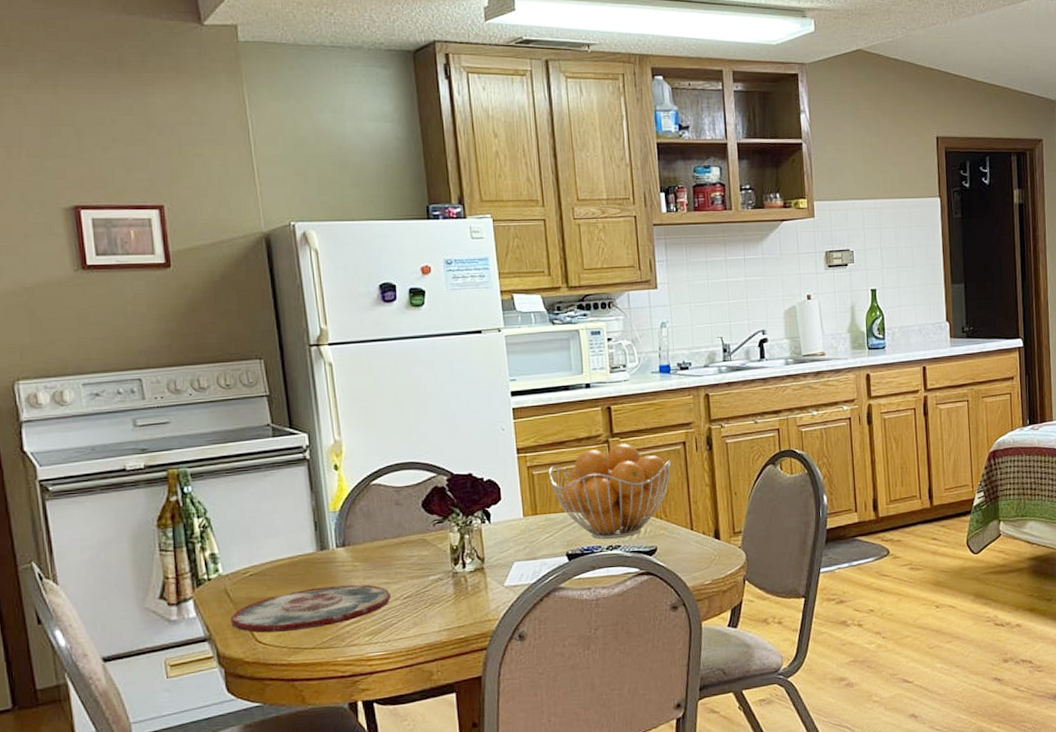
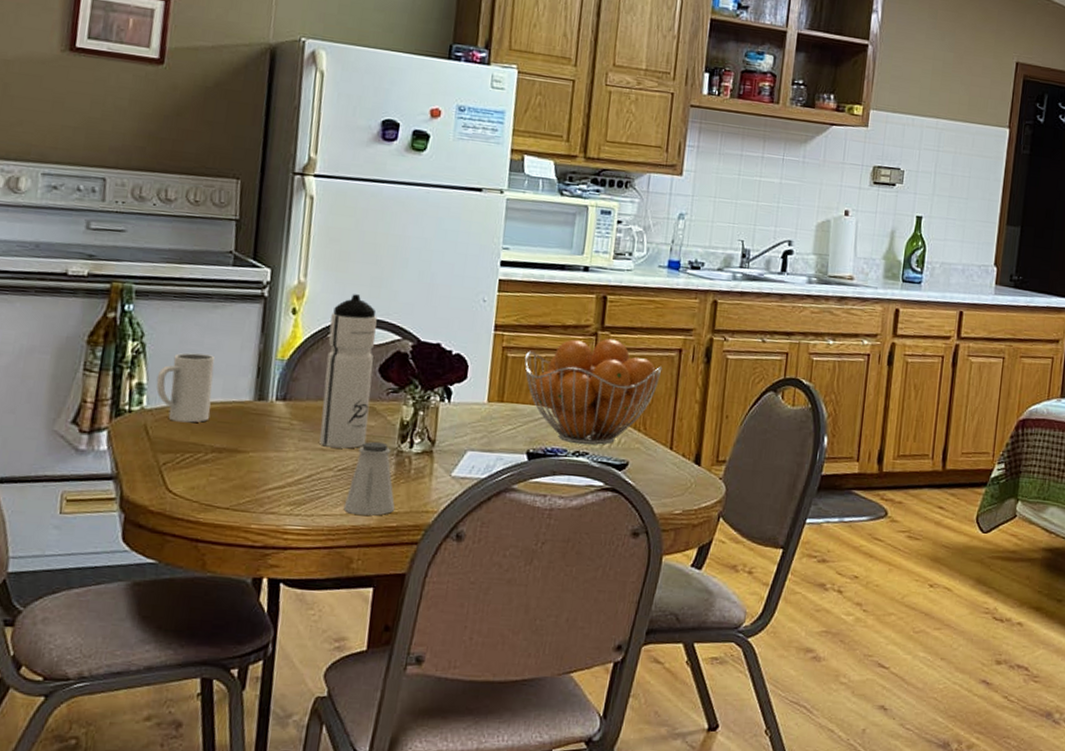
mug: none [226,518,281,582] -> present [156,352,215,423]
plate: present [231,584,391,633] -> none [143,441,324,487]
water bottle: none [370,443,424,580] -> present [319,294,377,449]
saltshaker: none [415,567,461,634] -> present [343,441,396,516]

